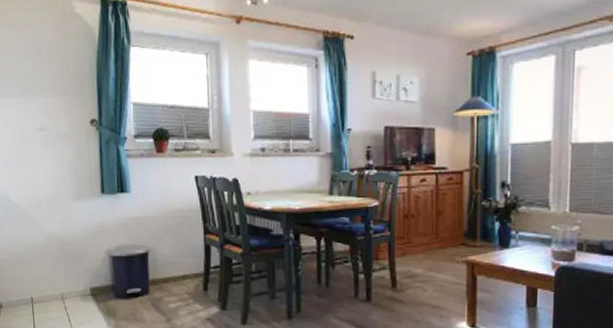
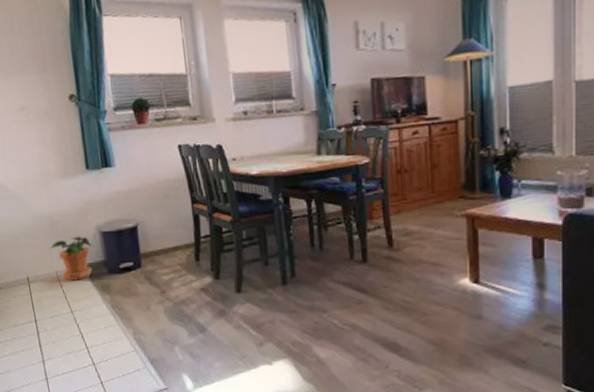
potted plant: none [58,259,100,304] -> present [50,236,92,281]

